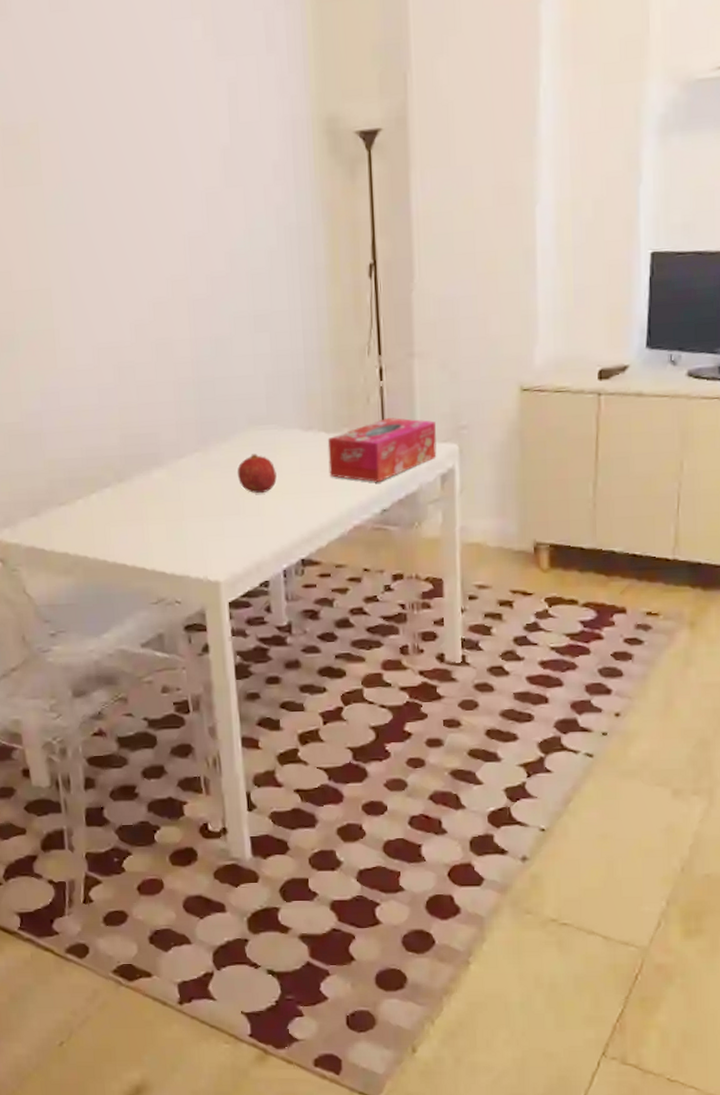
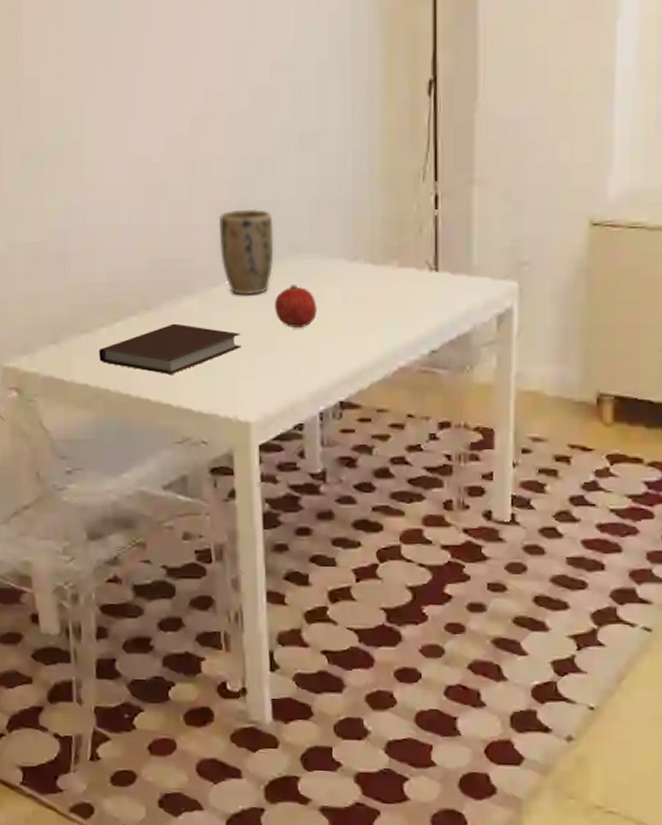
notebook: none [76,493,208,541] -> present [99,323,241,374]
plant pot: none [182,385,235,466] -> present [218,208,274,296]
tissue box: present [327,418,437,482] -> none [374,250,494,320]

